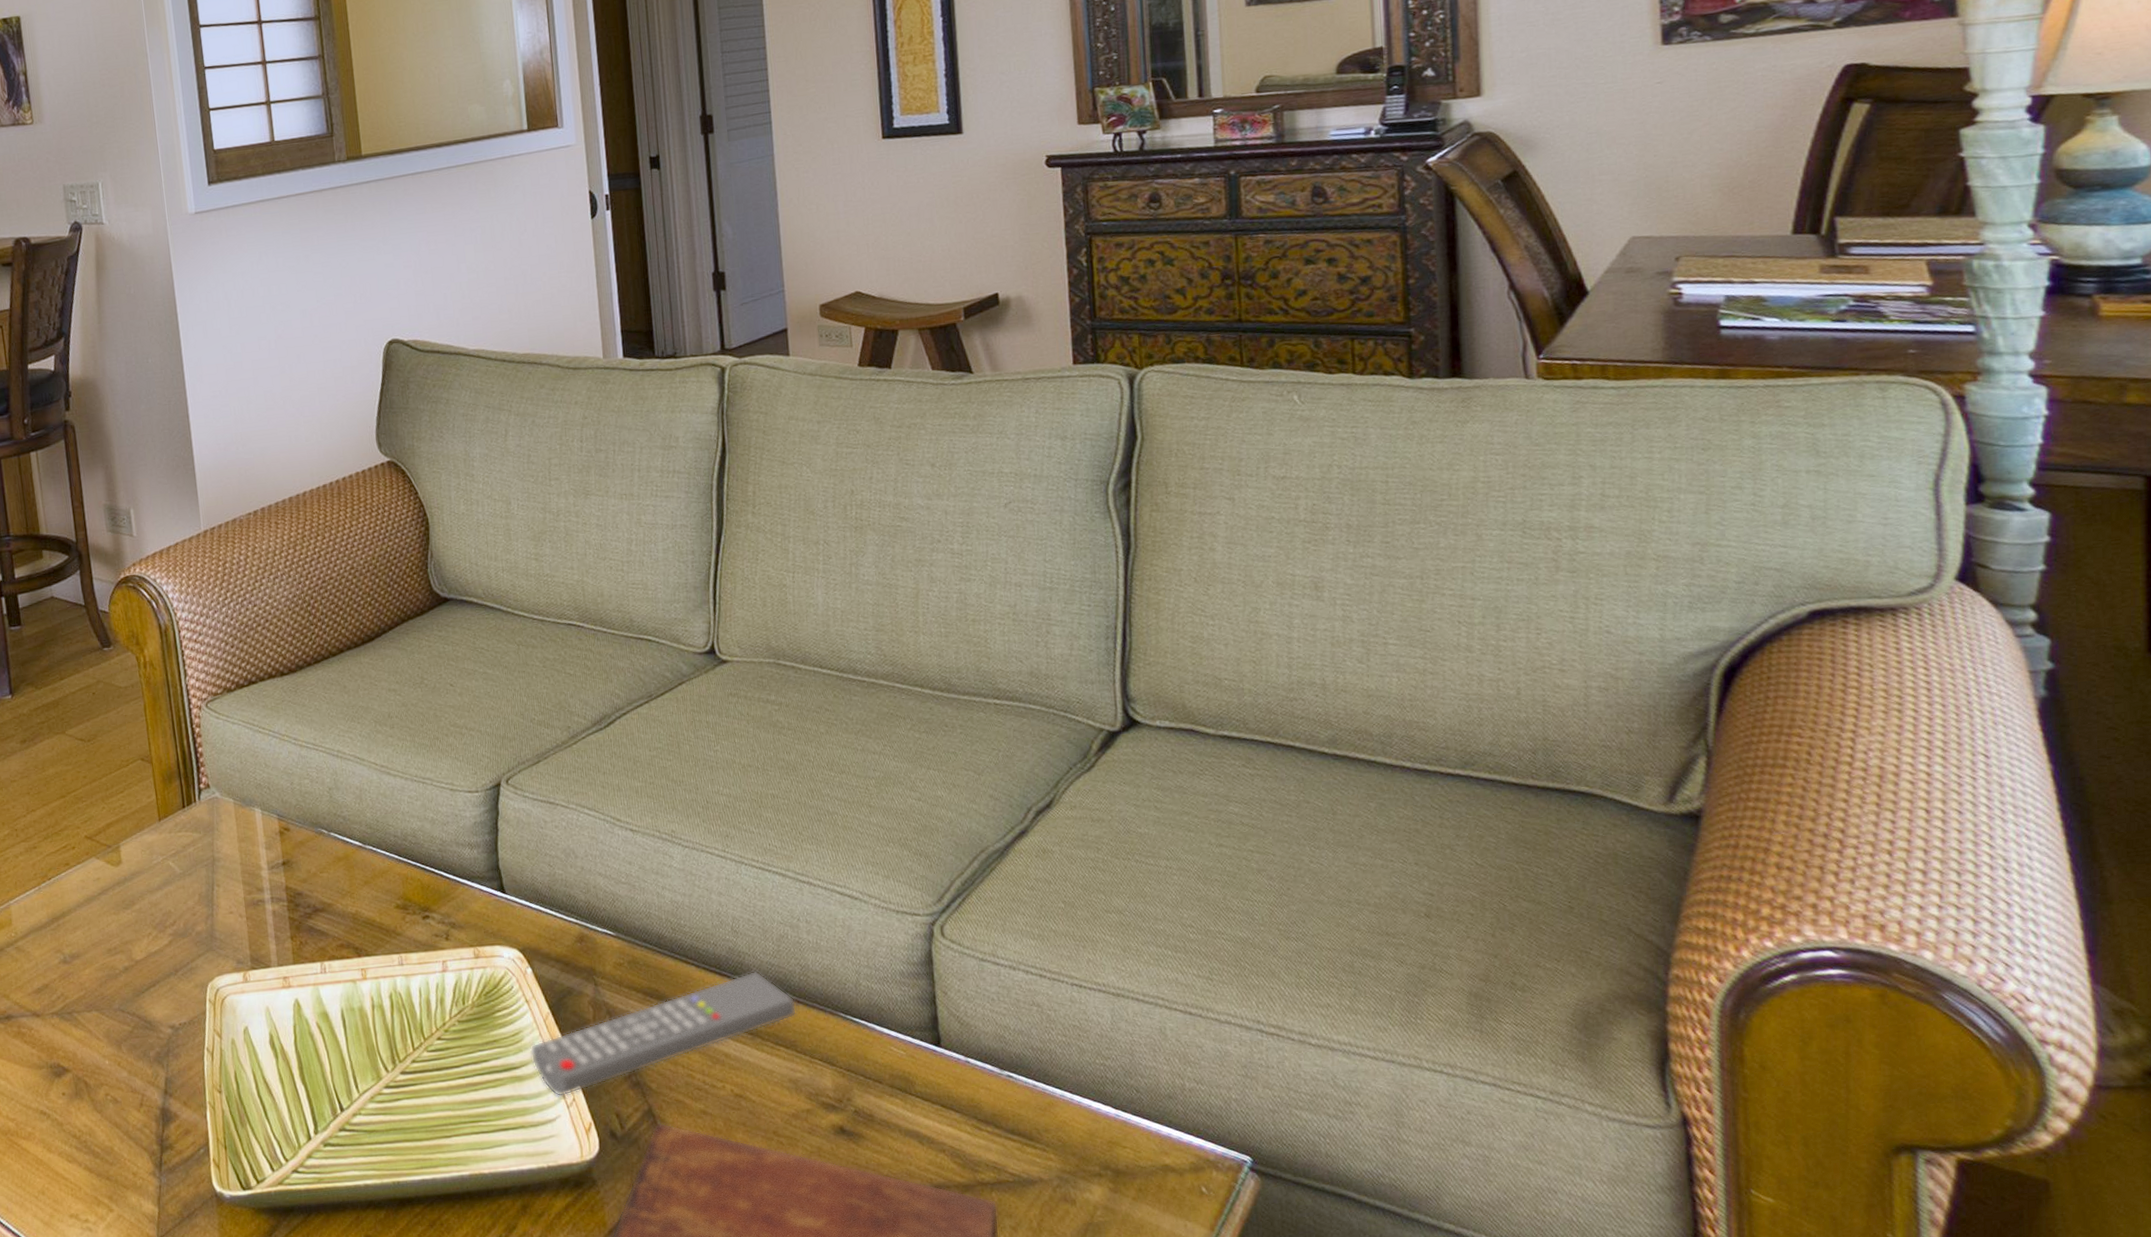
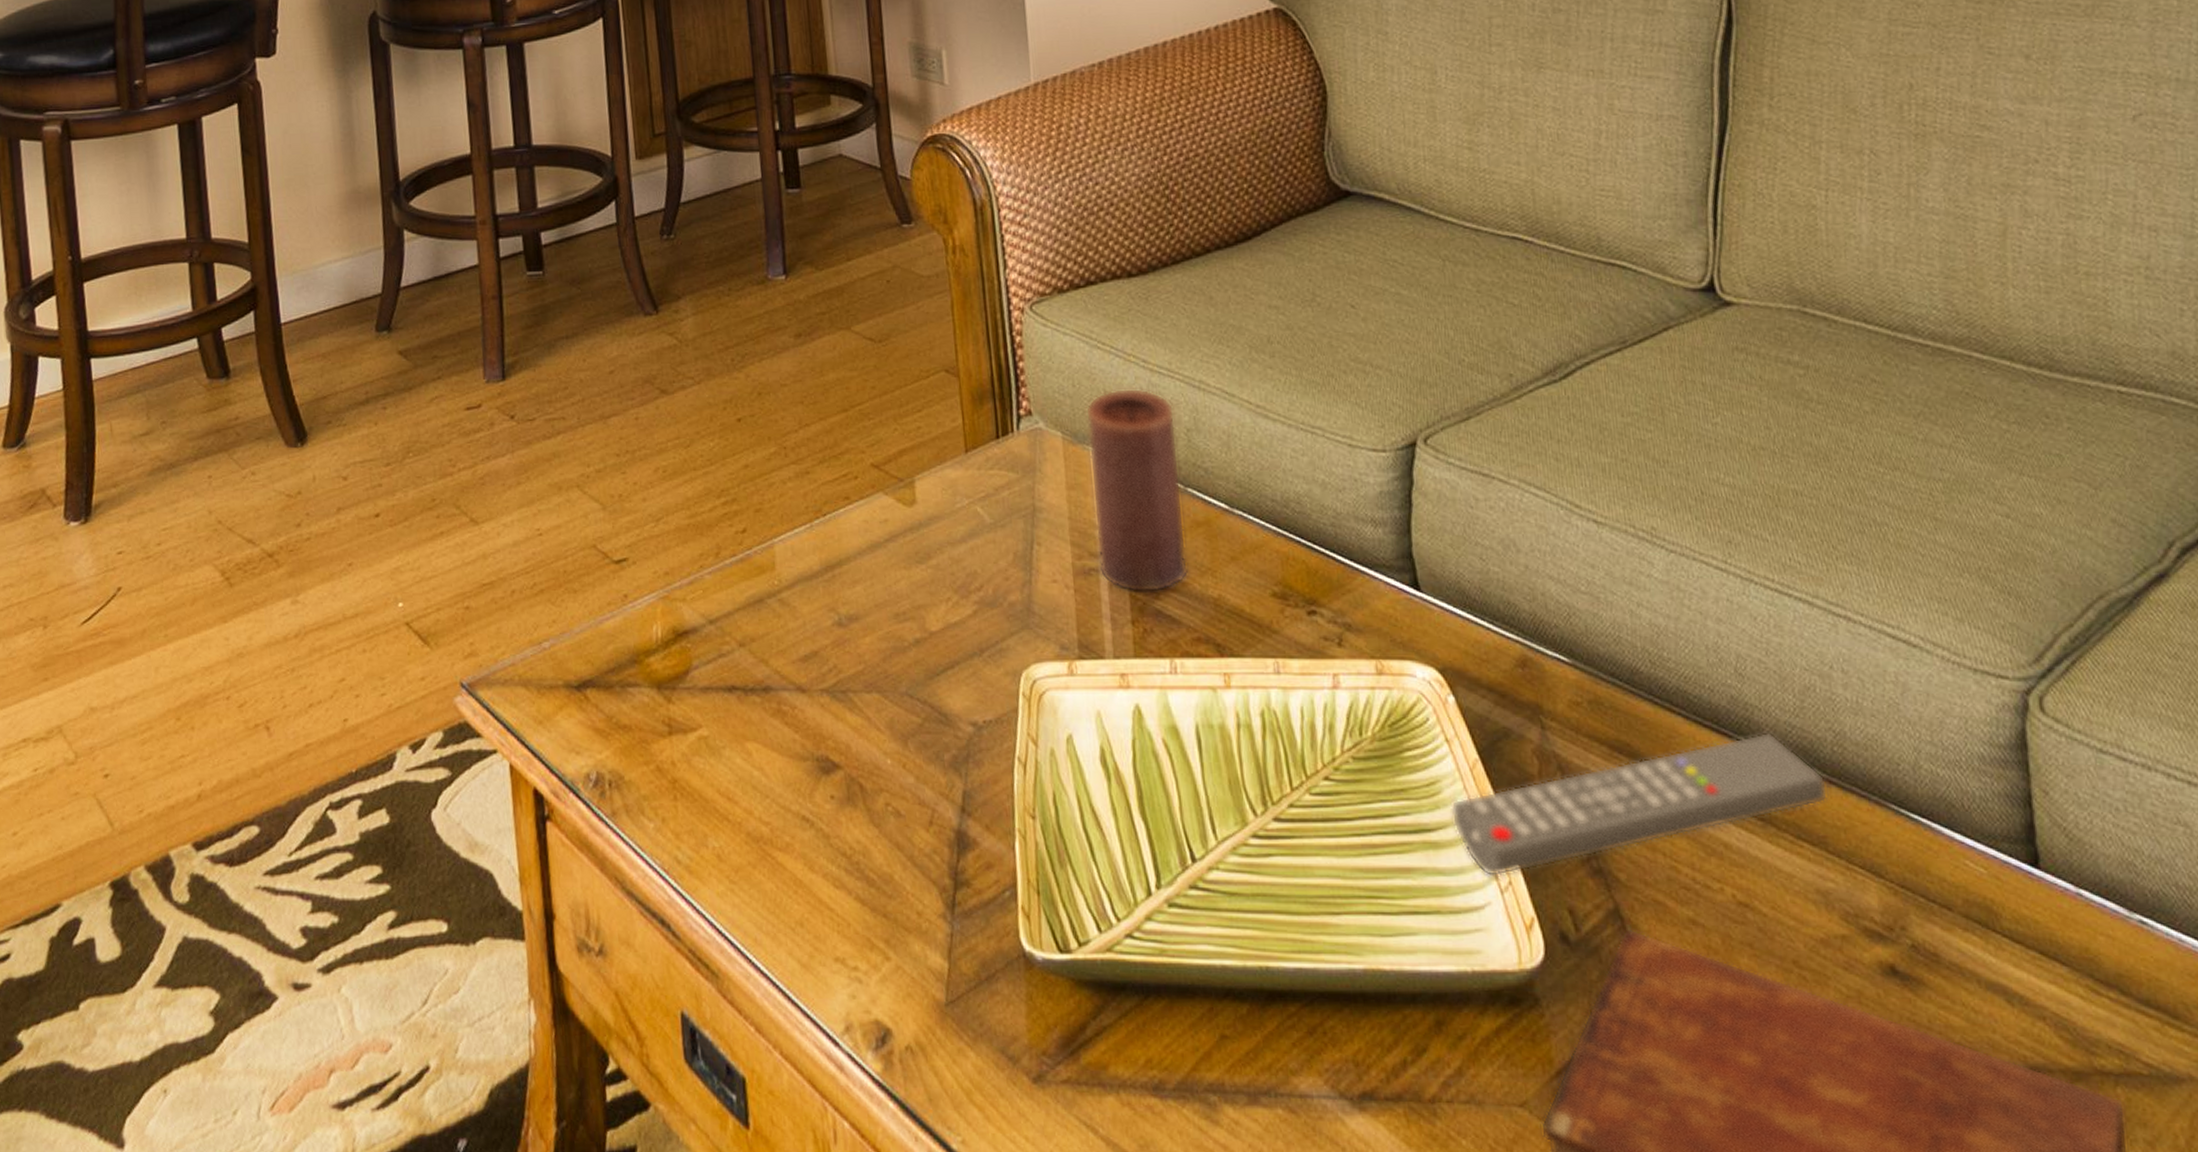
candle: none [250,760,333,915] -> present [1085,388,1189,593]

